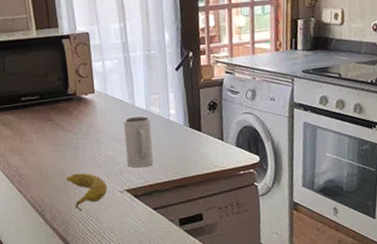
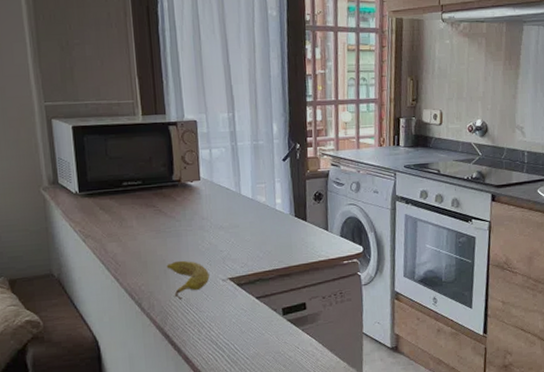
mug: present [123,116,154,168] -> none [229,204,258,256]

